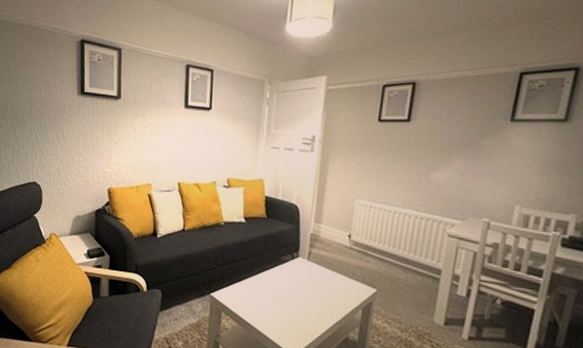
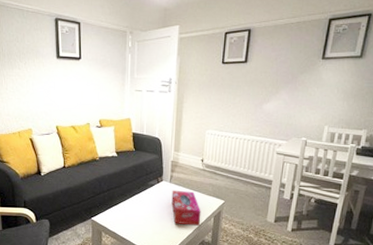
tissue box: none [308,269,346,318] -> present [171,190,201,226]

